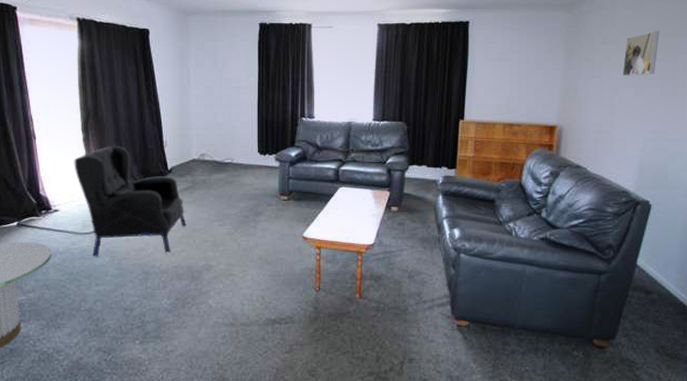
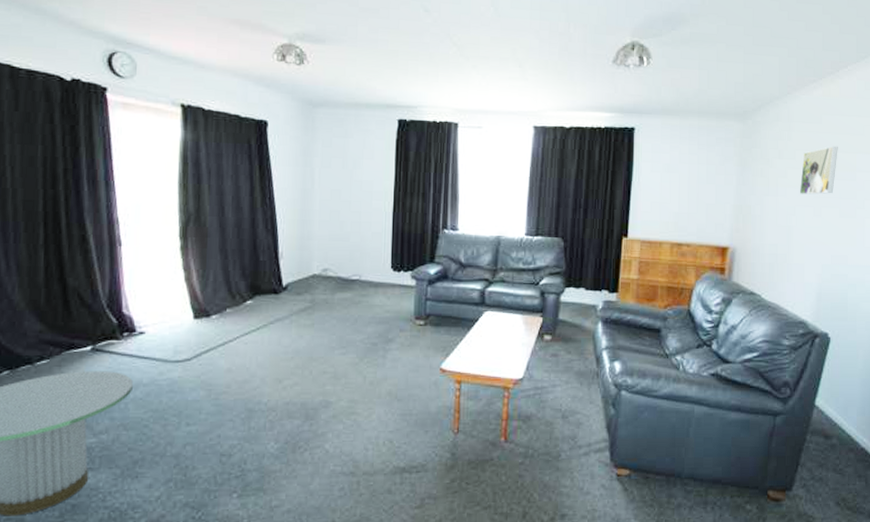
armchair: present [74,145,187,257] -> none [167,255,302,390]

